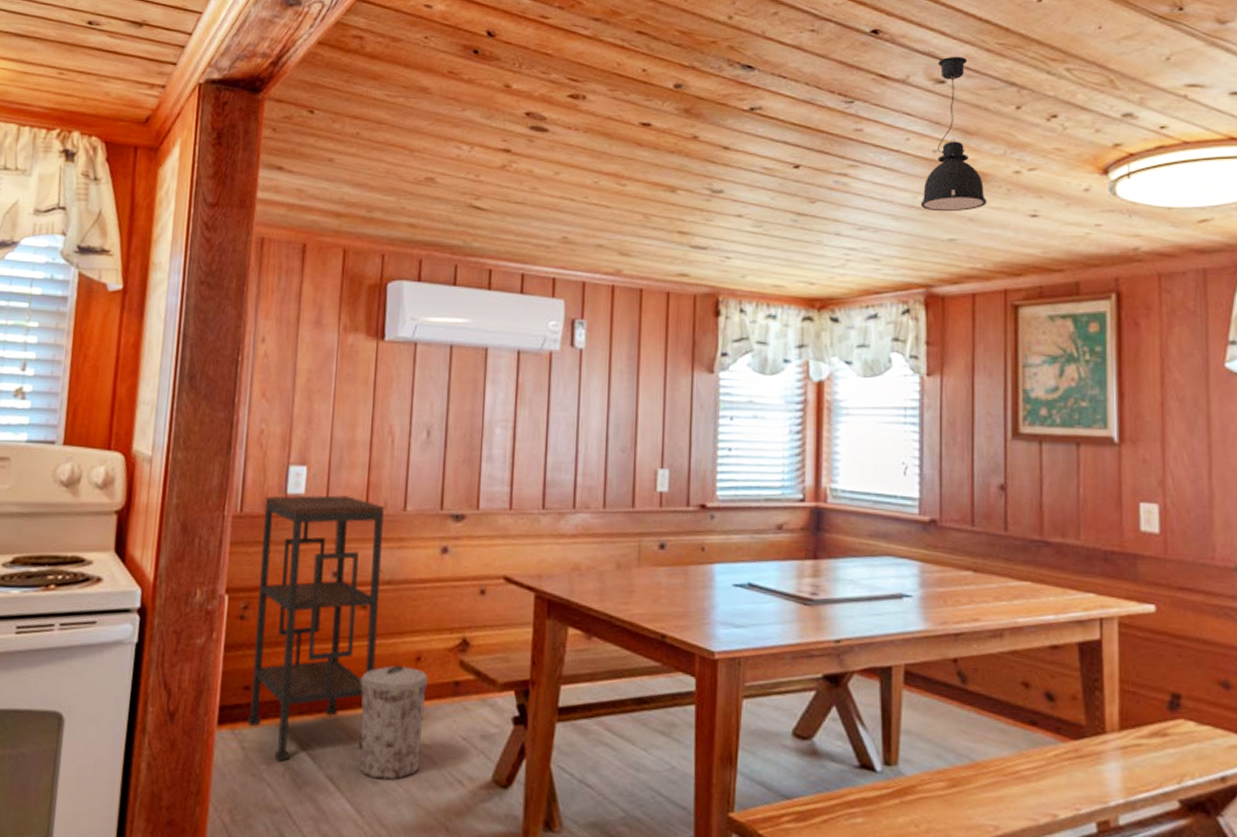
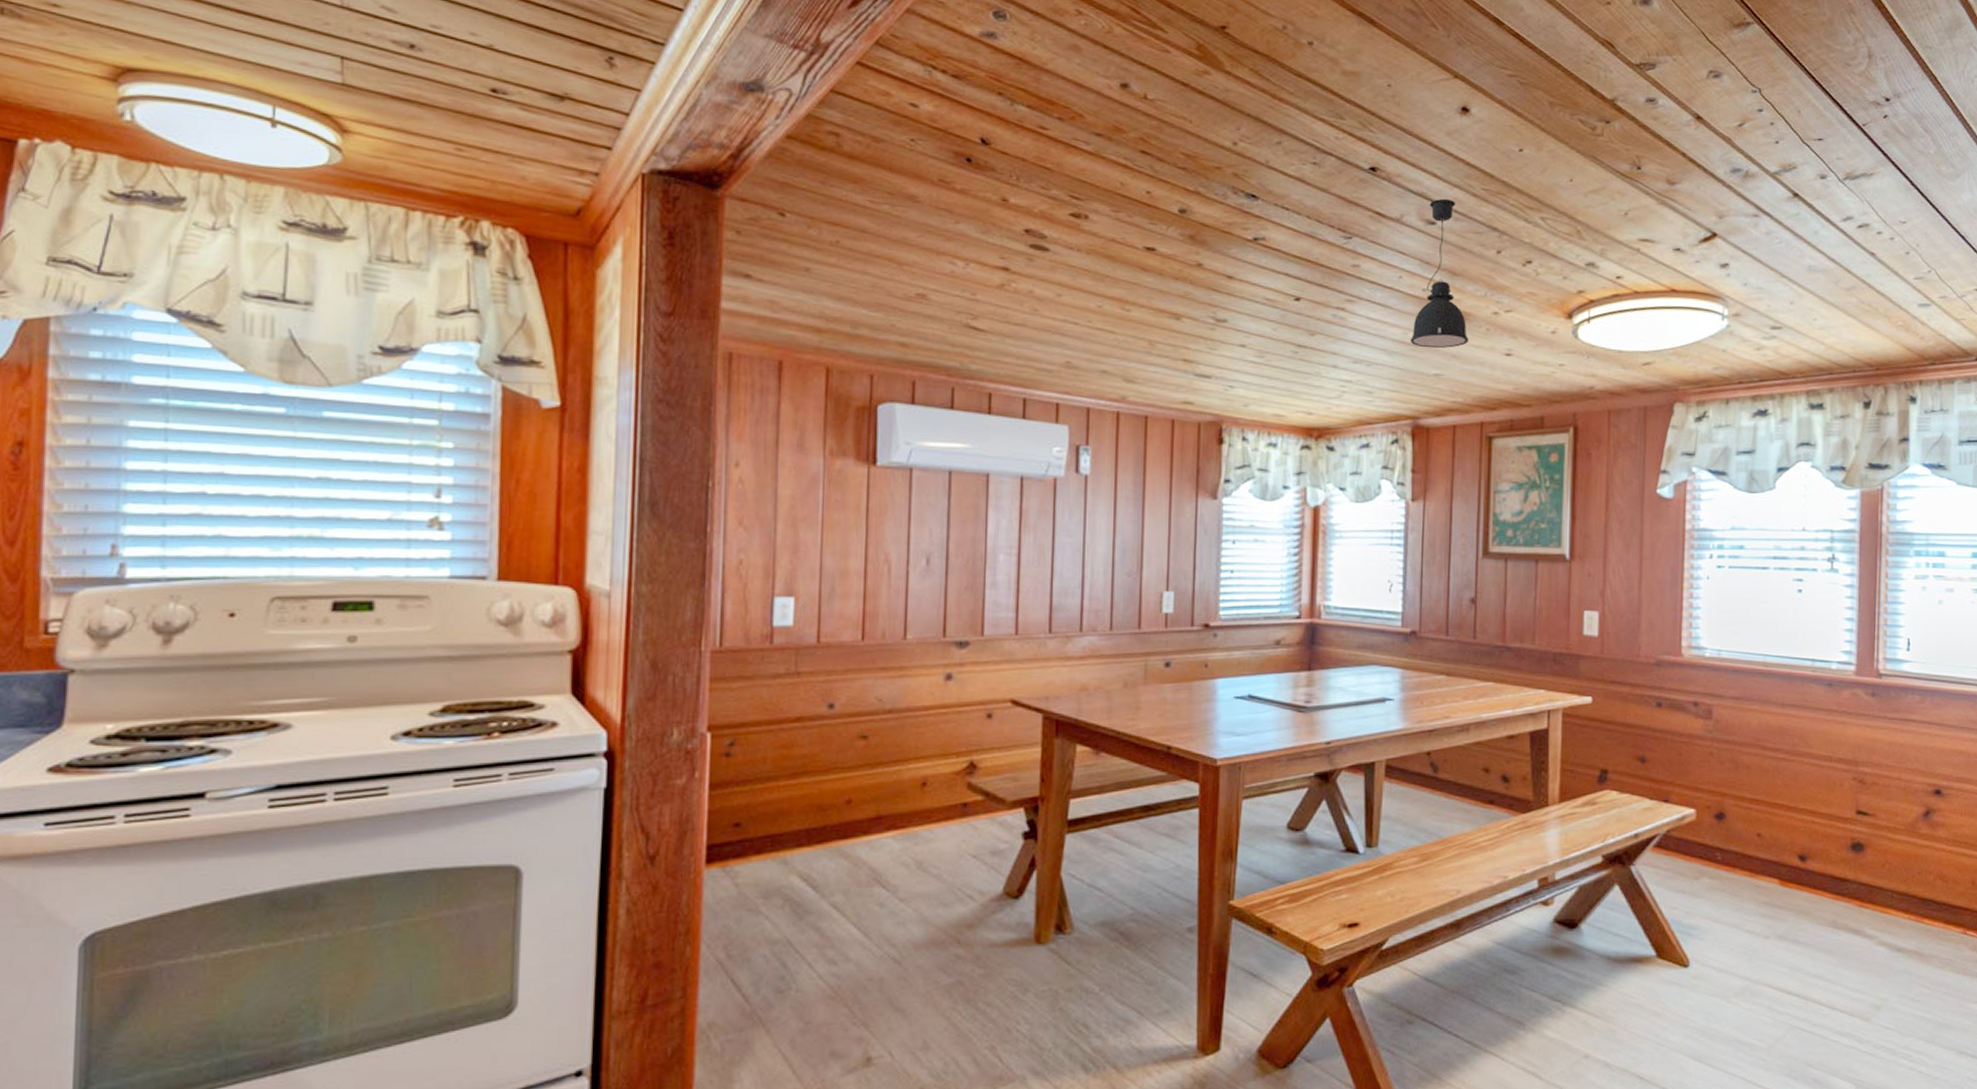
shelving unit: present [248,495,384,762] -> none [740,626,882,895]
trash can: present [359,665,429,780] -> none [863,791,935,902]

